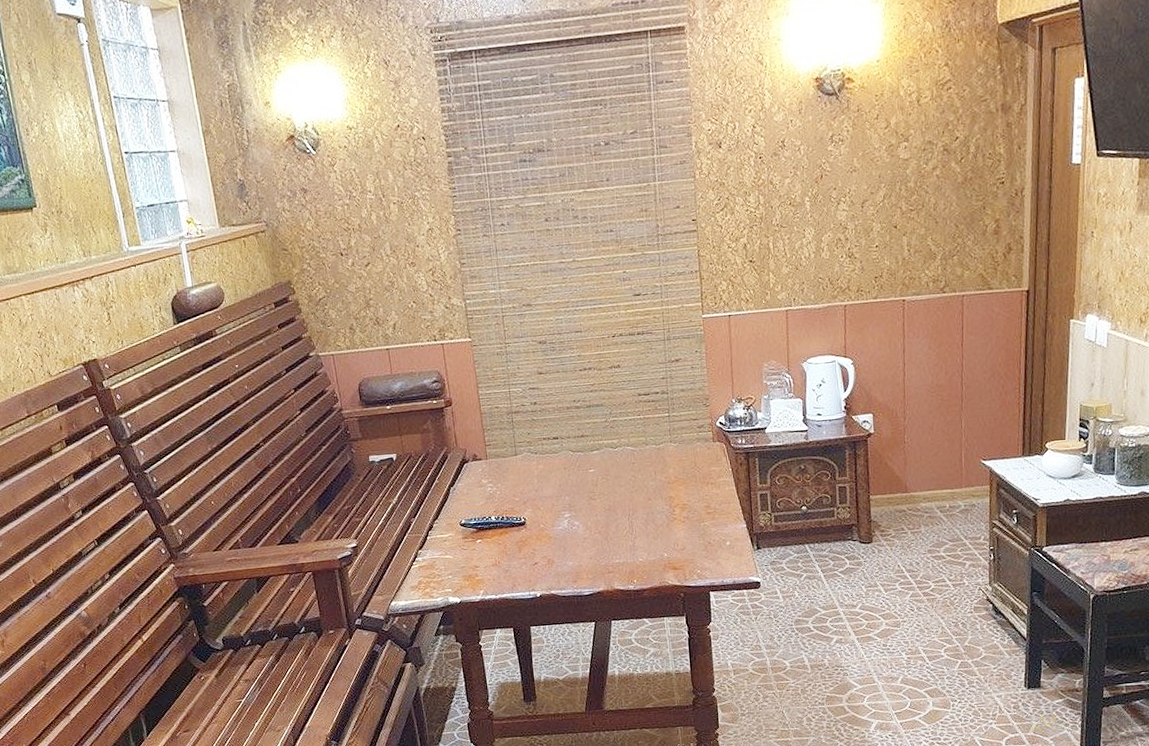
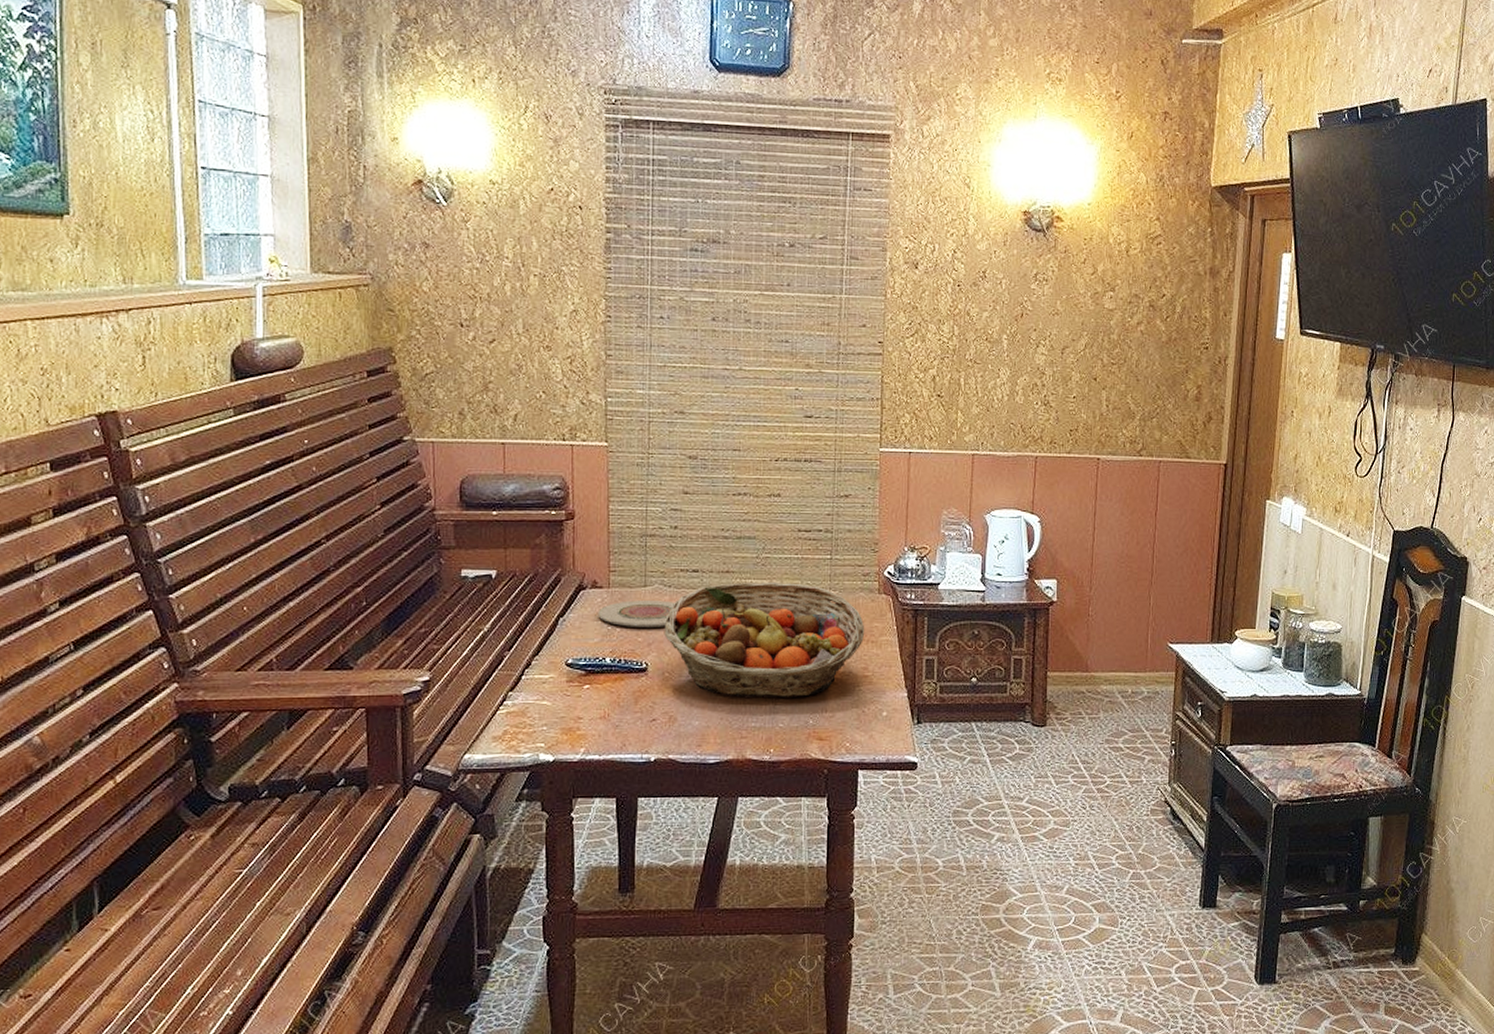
plate: none [480,465,542,490] -> present [598,600,676,627]
fruit basket: none [535,440,705,540] -> present [664,581,865,698]

